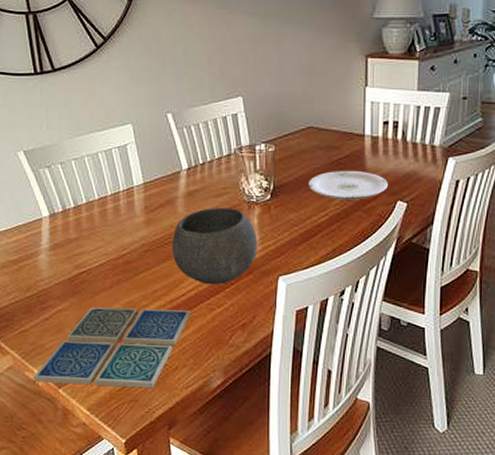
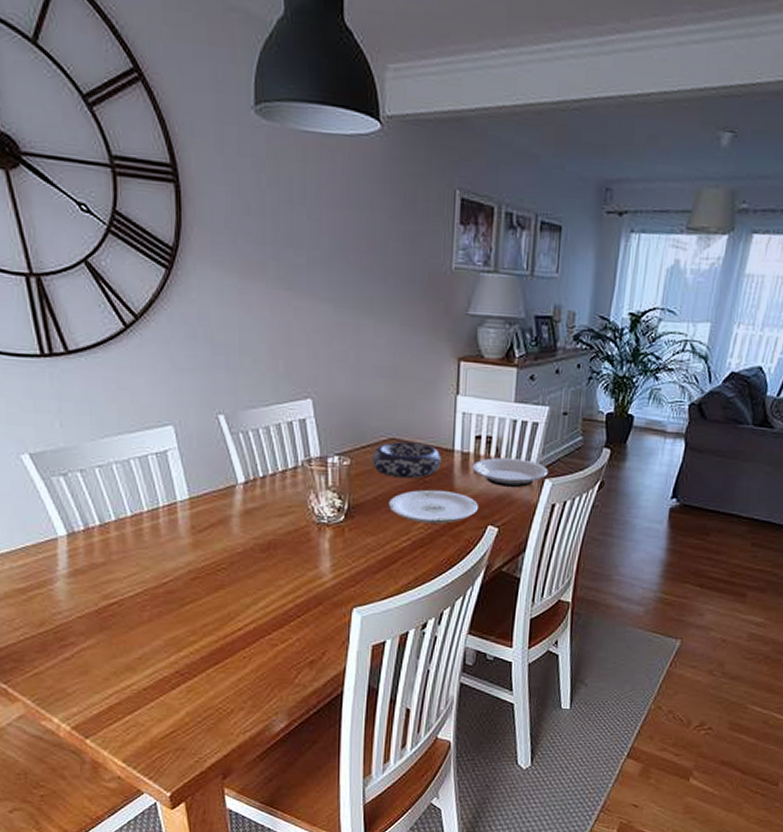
drink coaster: present [33,307,191,389] -> none [52,644,249,735]
bowl: present [172,207,258,285] -> none [226,528,329,618]
decorative bowl: none [293,129,353,161] -> present [371,441,441,479]
plate: none [381,140,451,166] -> present [472,457,548,487]

